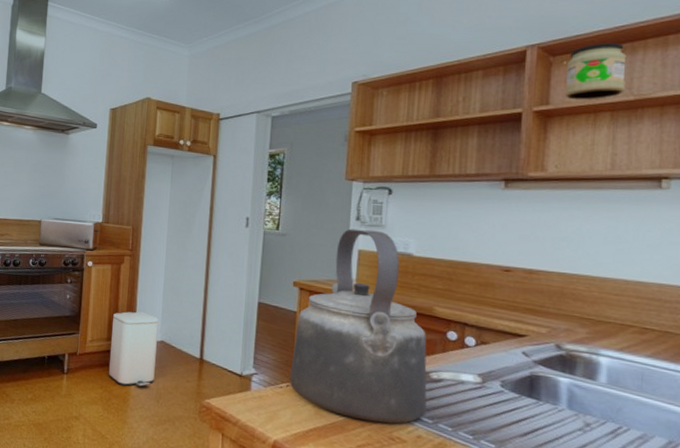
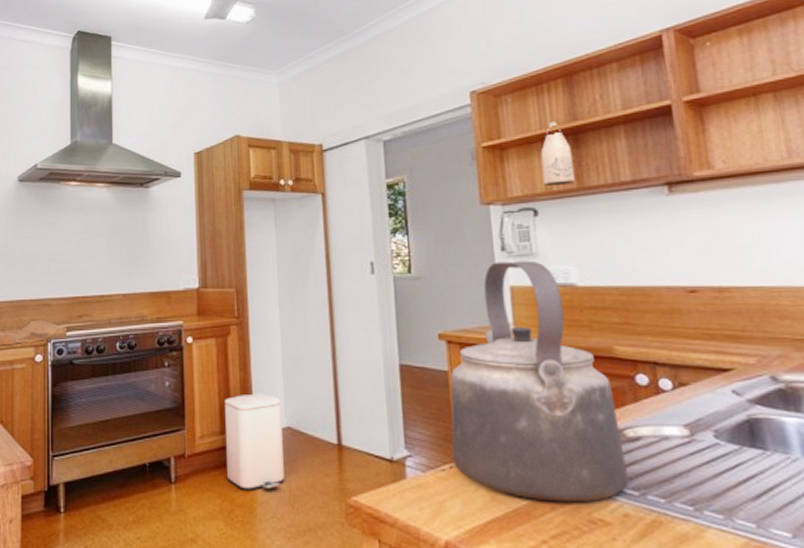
toaster: present [38,217,100,252] -> none [125,287,197,326]
decorative bottle: none [401,116,430,172] -> present [540,121,575,187]
jar: present [565,43,627,100] -> none [710,16,783,84]

